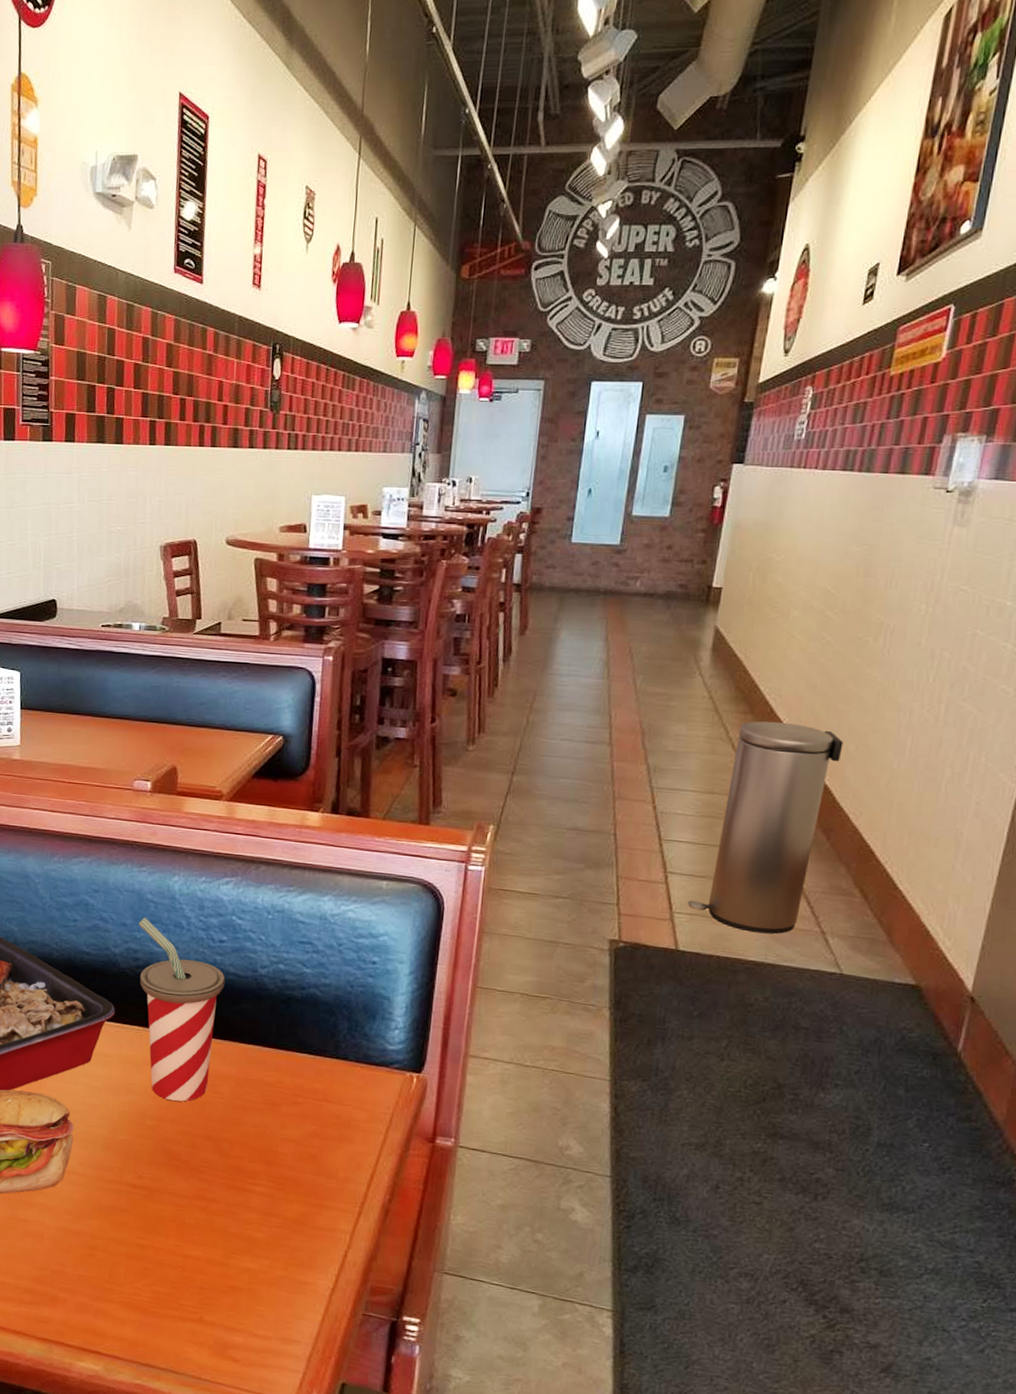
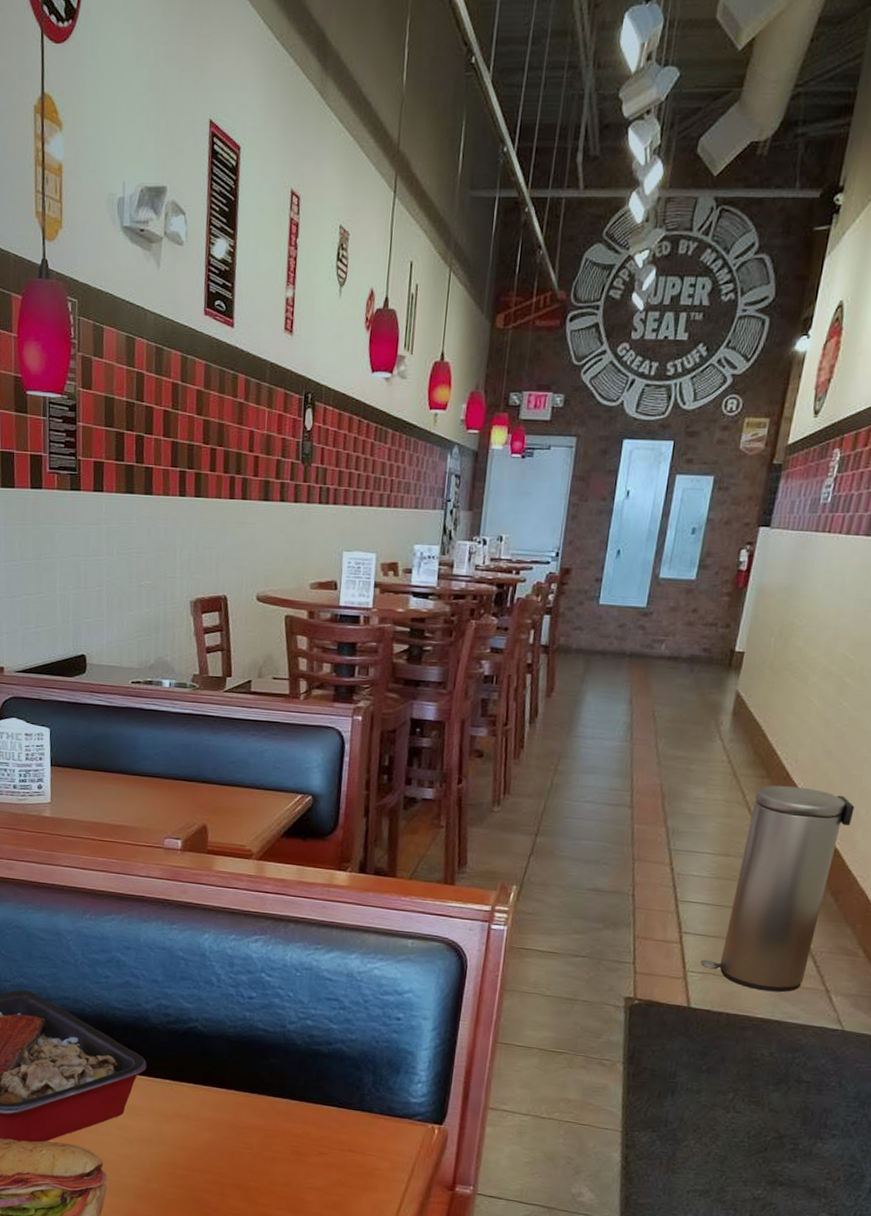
beverage cup: present [138,917,225,1102] -> none [169,973,255,1152]

